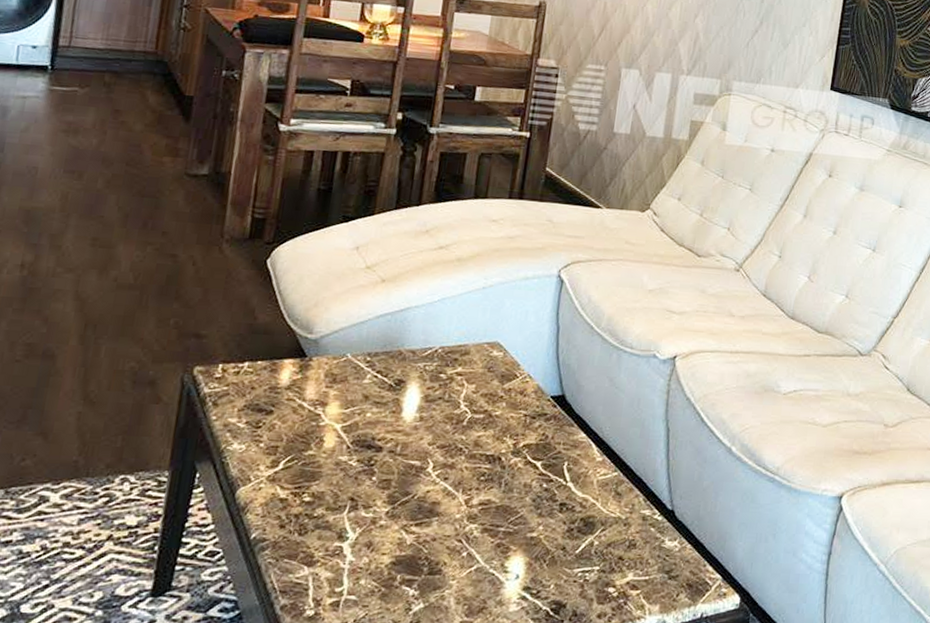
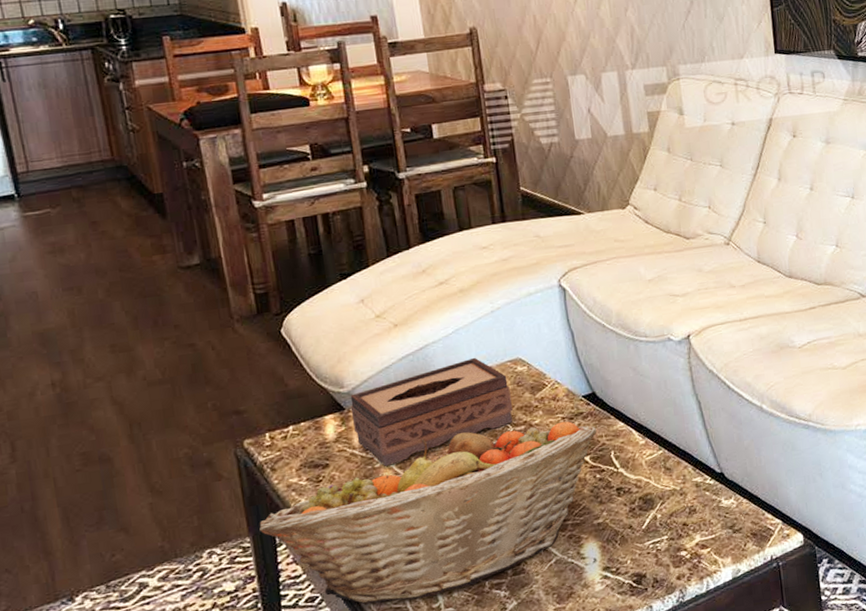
fruit basket: none [181,405,557,579] -> present [259,421,597,604]
tissue box: none [309,331,480,426] -> present [350,357,513,467]

